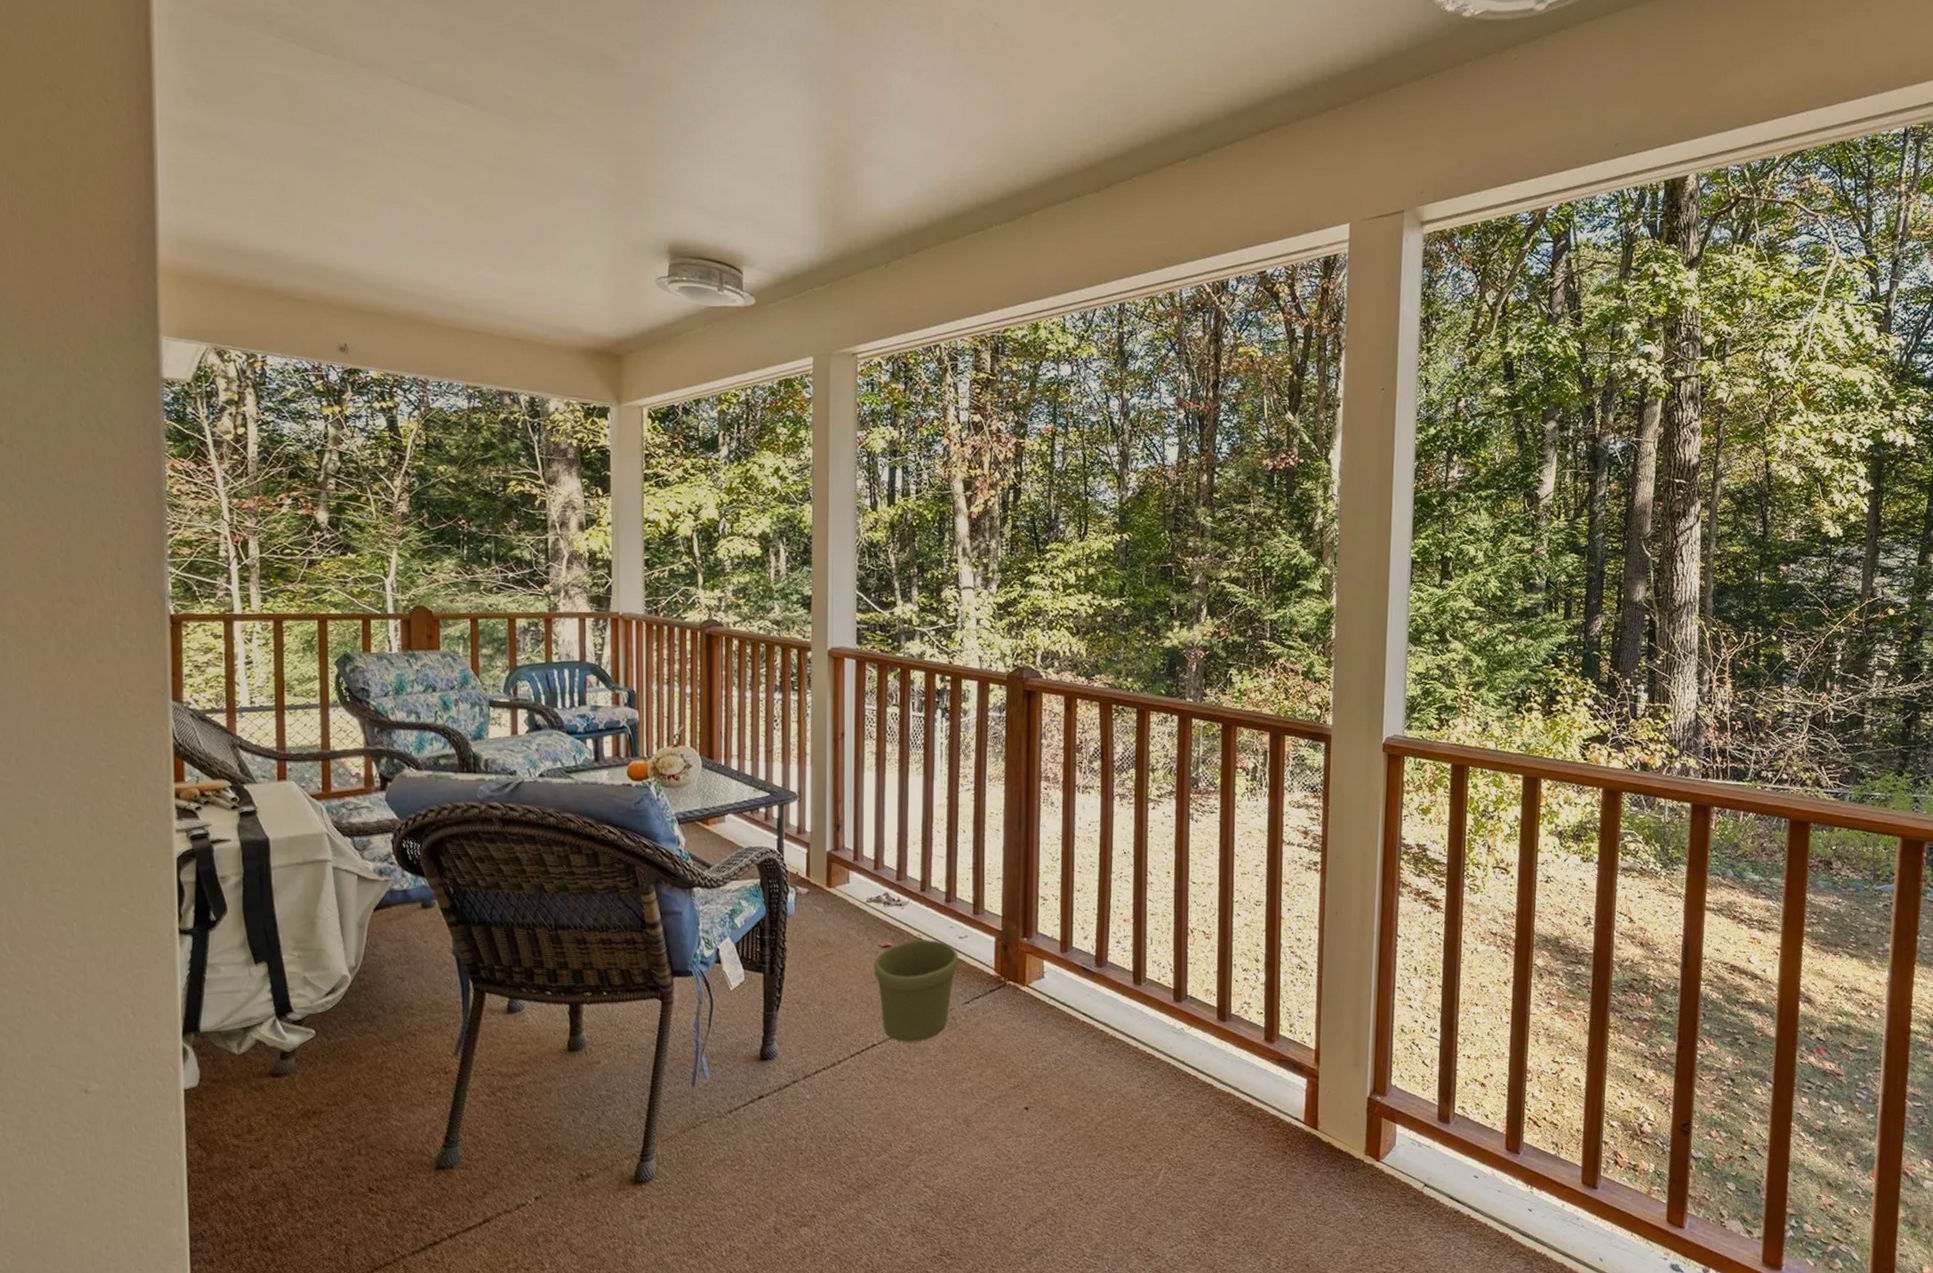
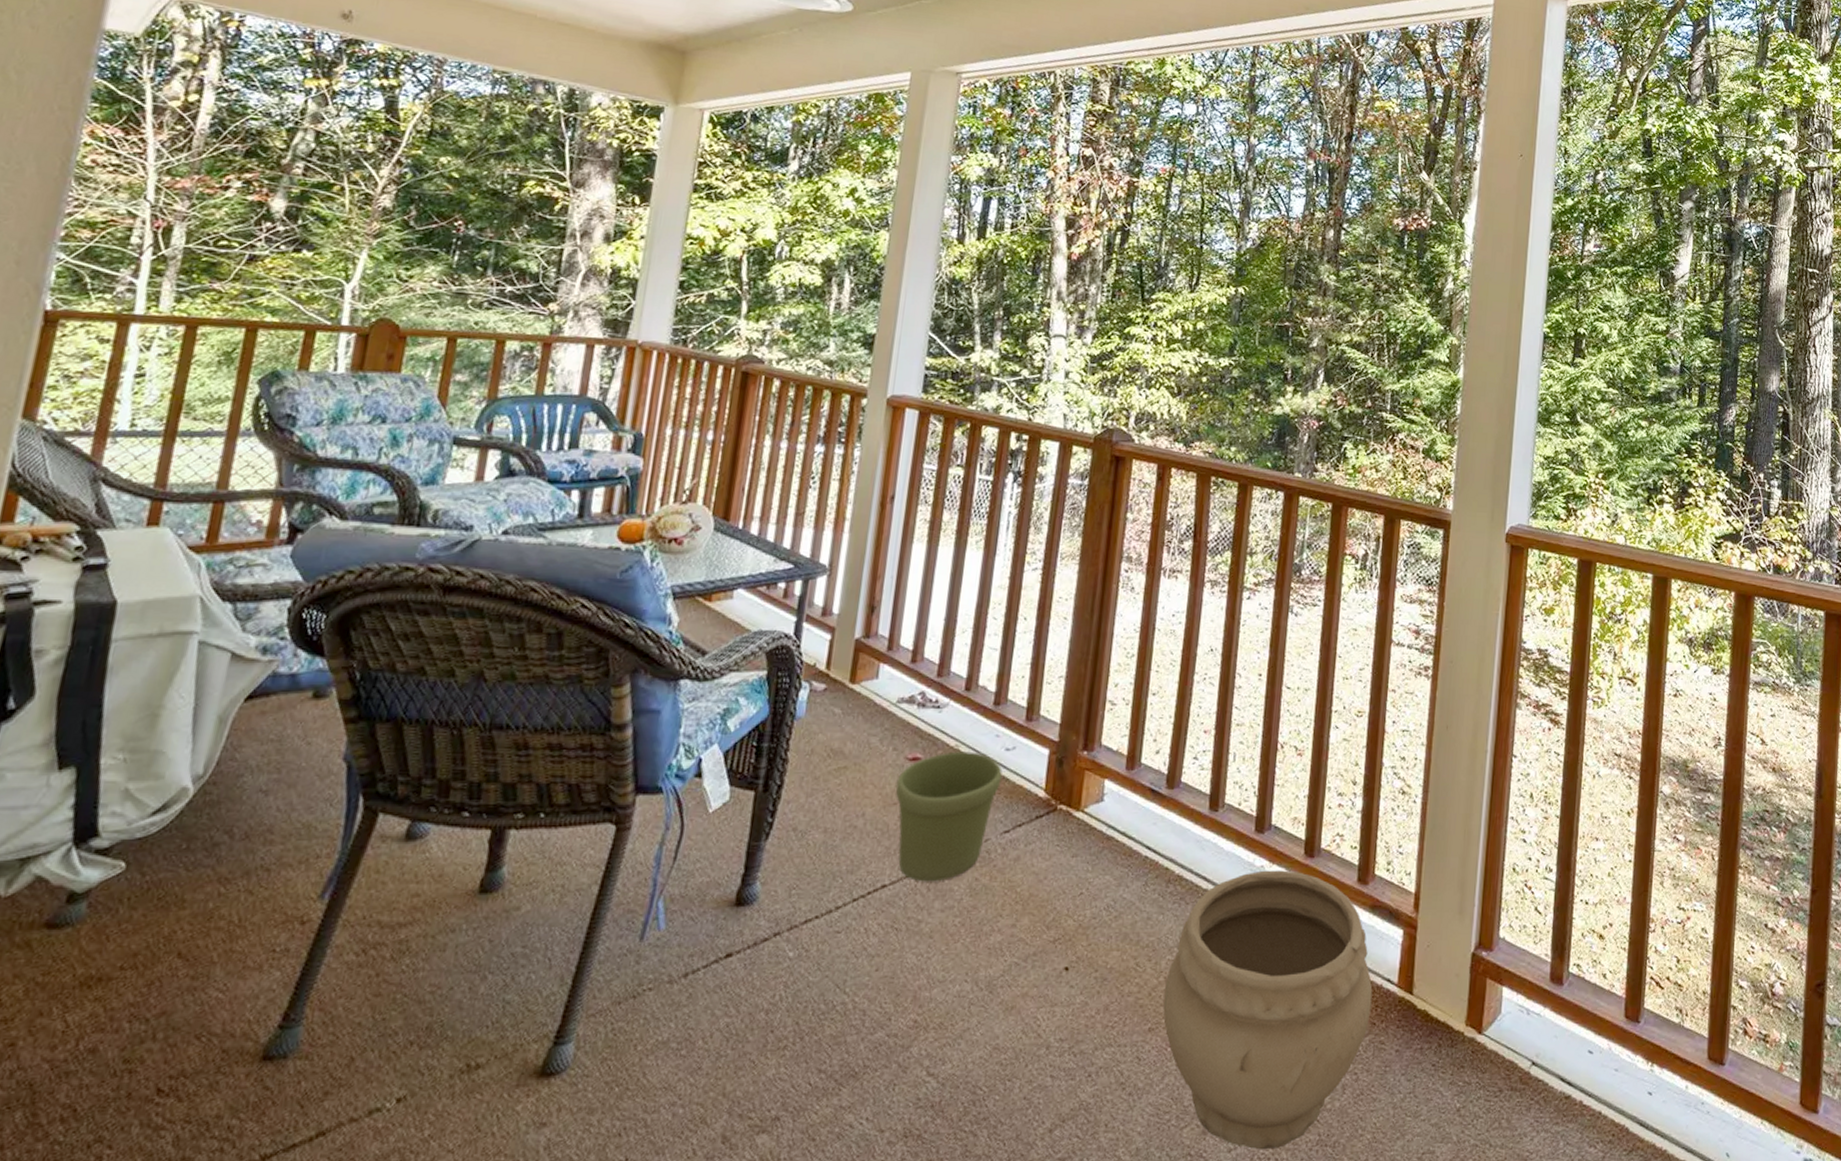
planter pot: none [1107,1032,1283,1247] -> present [1163,870,1373,1150]

